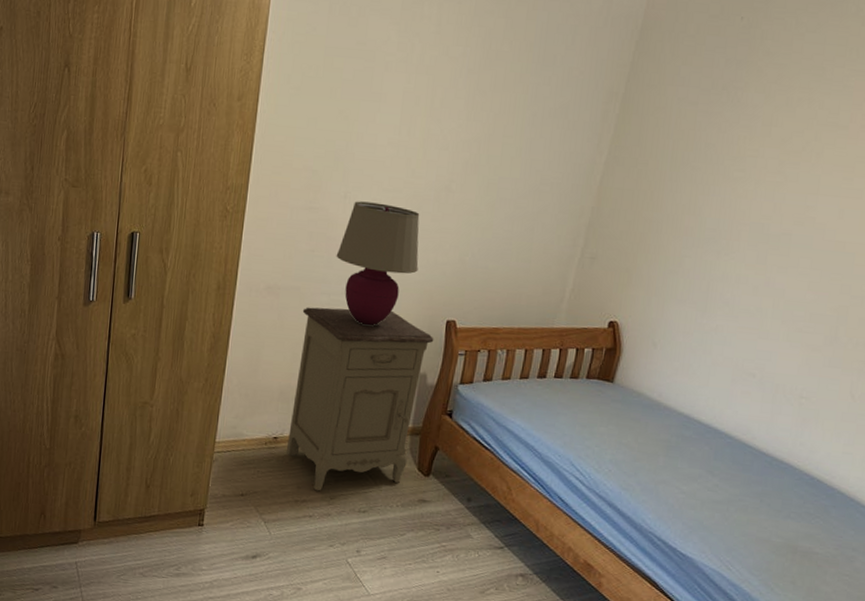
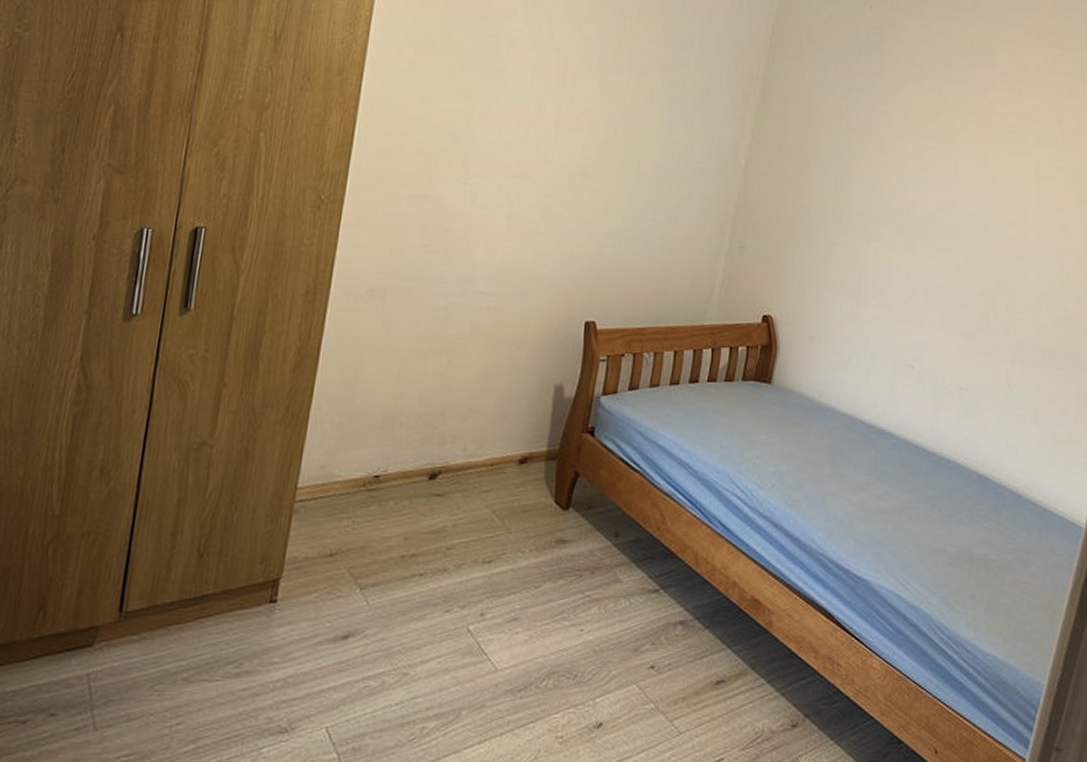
nightstand: present [286,307,434,491] -> none [390,312,571,541]
table lamp: present [336,201,420,325] -> none [454,188,552,331]

